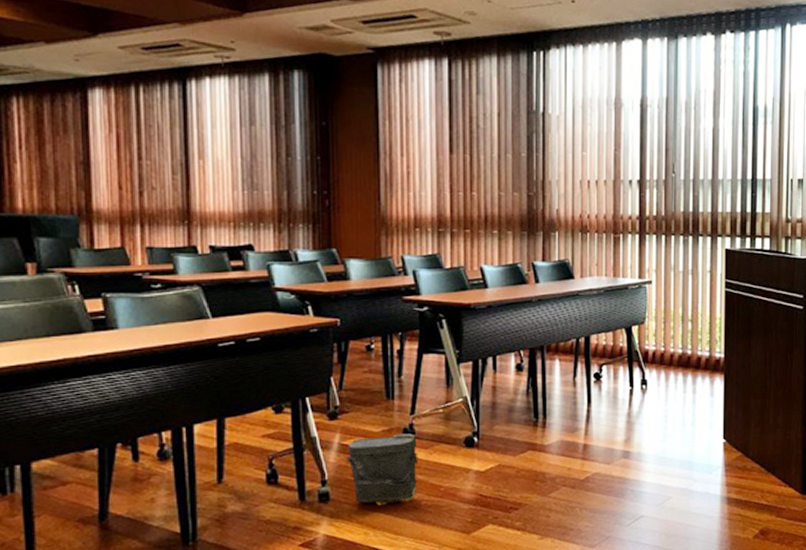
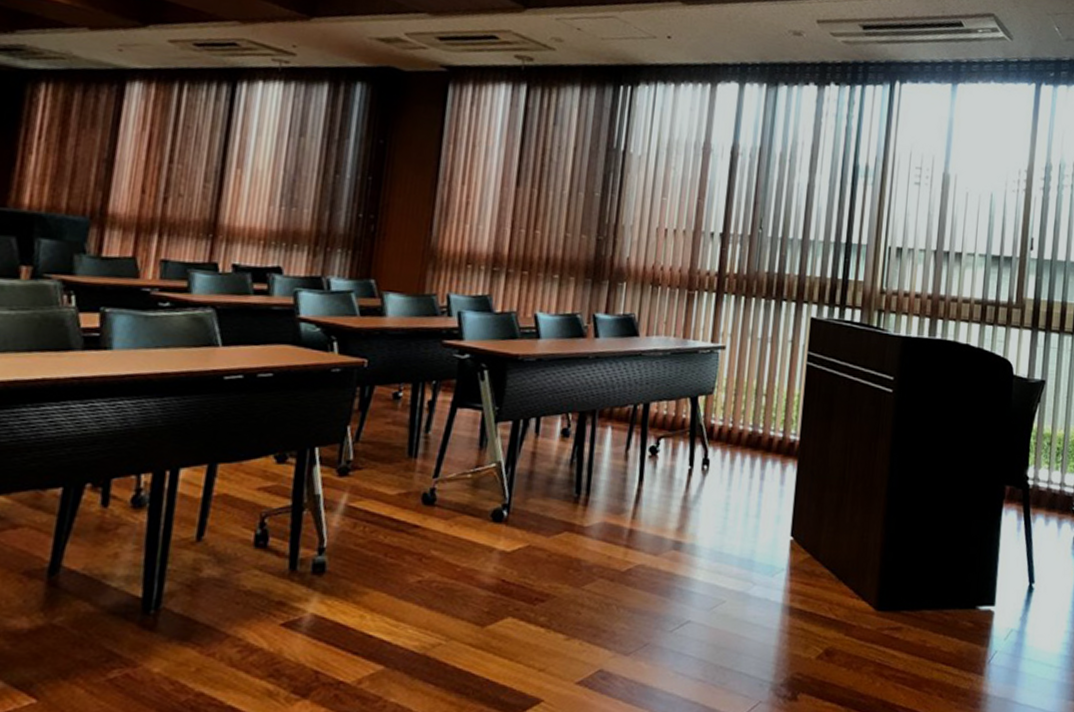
bag: present [346,433,420,506] -> none [352,499,440,584]

